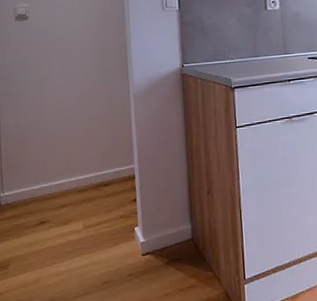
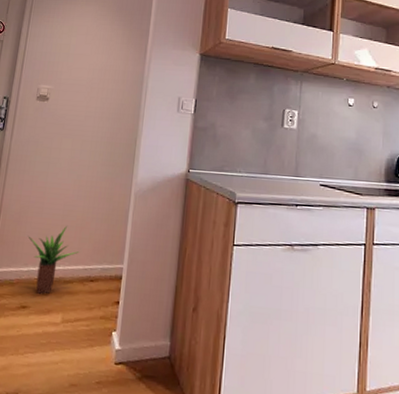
potted plant: none [33,139,88,207] -> present [28,226,78,294]

